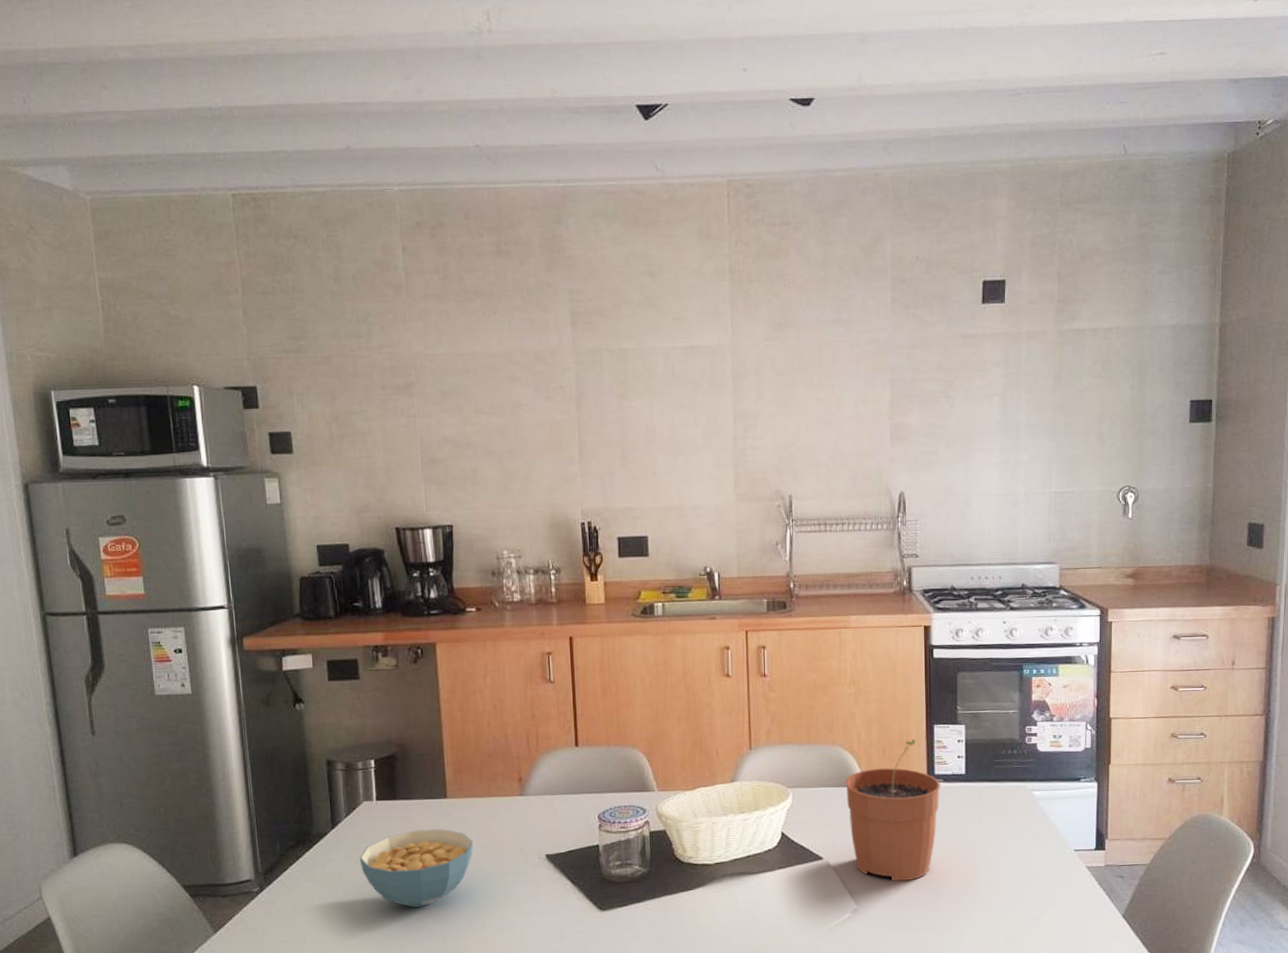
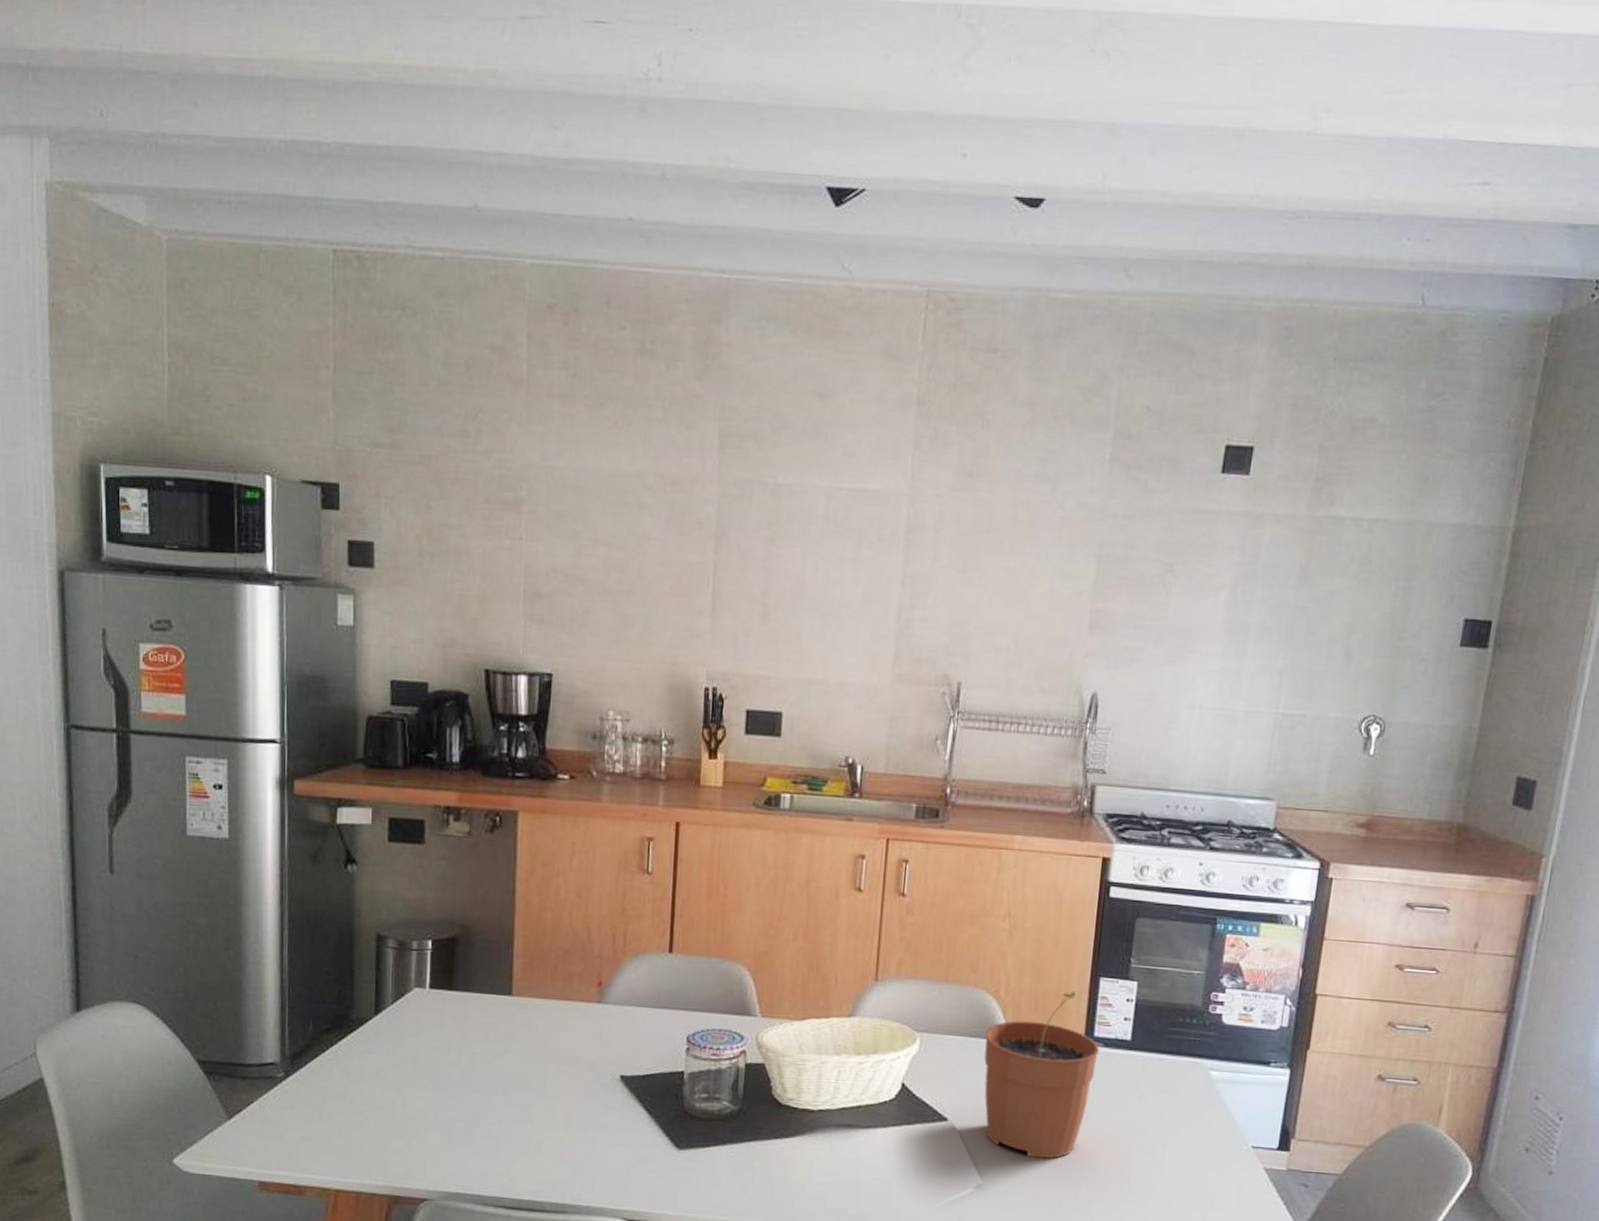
cereal bowl: present [359,829,474,908] -> none [403,1028,538,1119]

